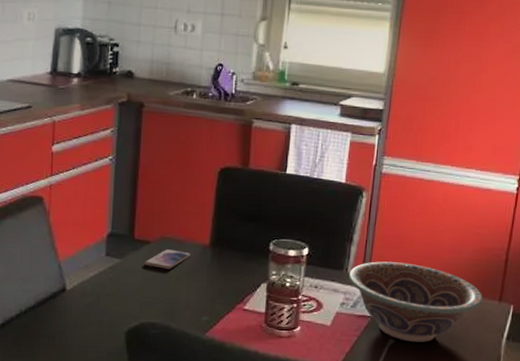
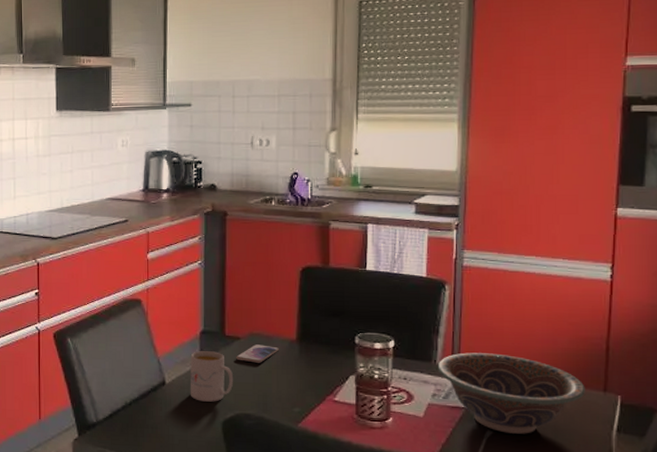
mug: none [92,255,141,310] -> present [190,351,234,402]

